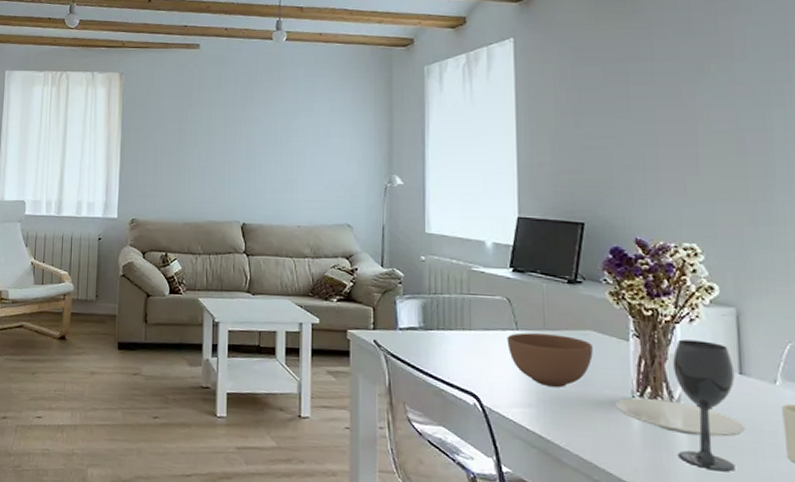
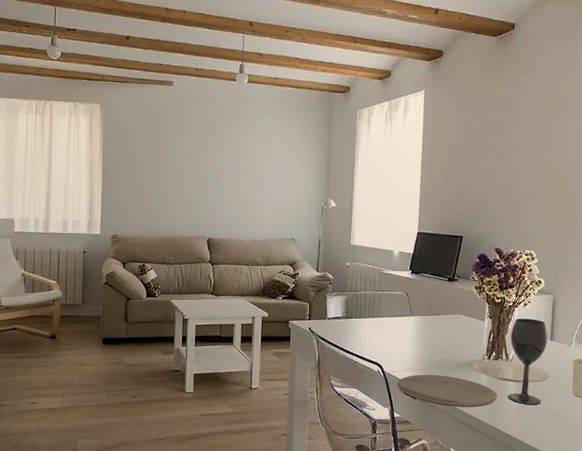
plate: none [502,412,661,468] -> present [396,374,497,408]
bowl: present [507,333,593,387] -> none [403,318,461,355]

